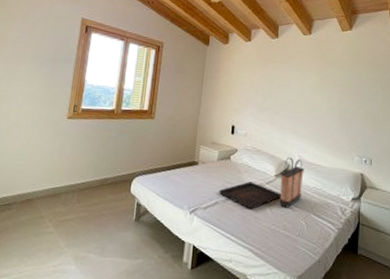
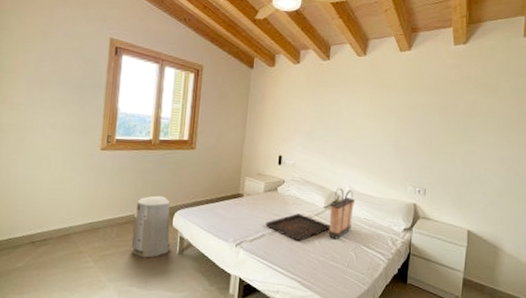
air purifier: none [90,162,129,224] -> present [131,195,171,258]

